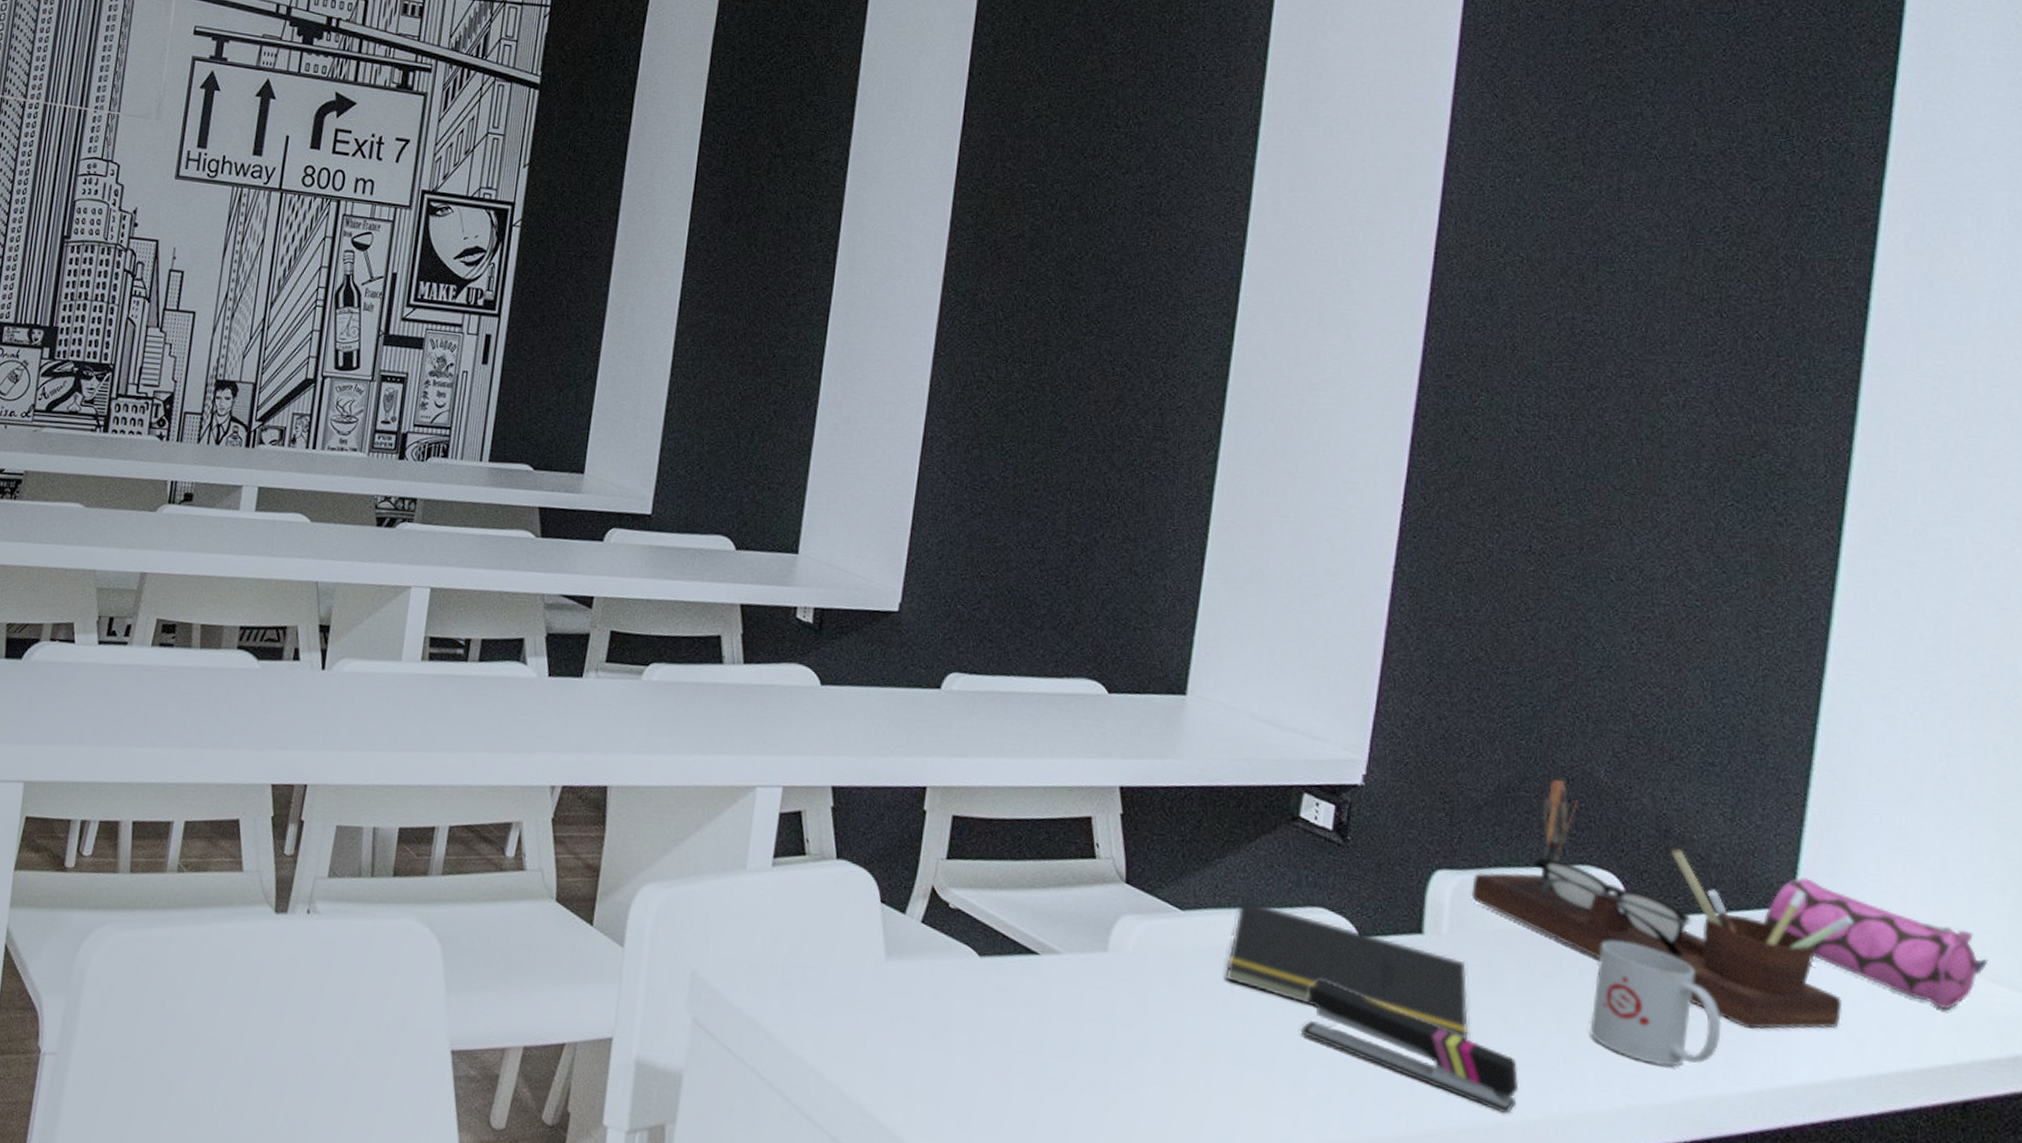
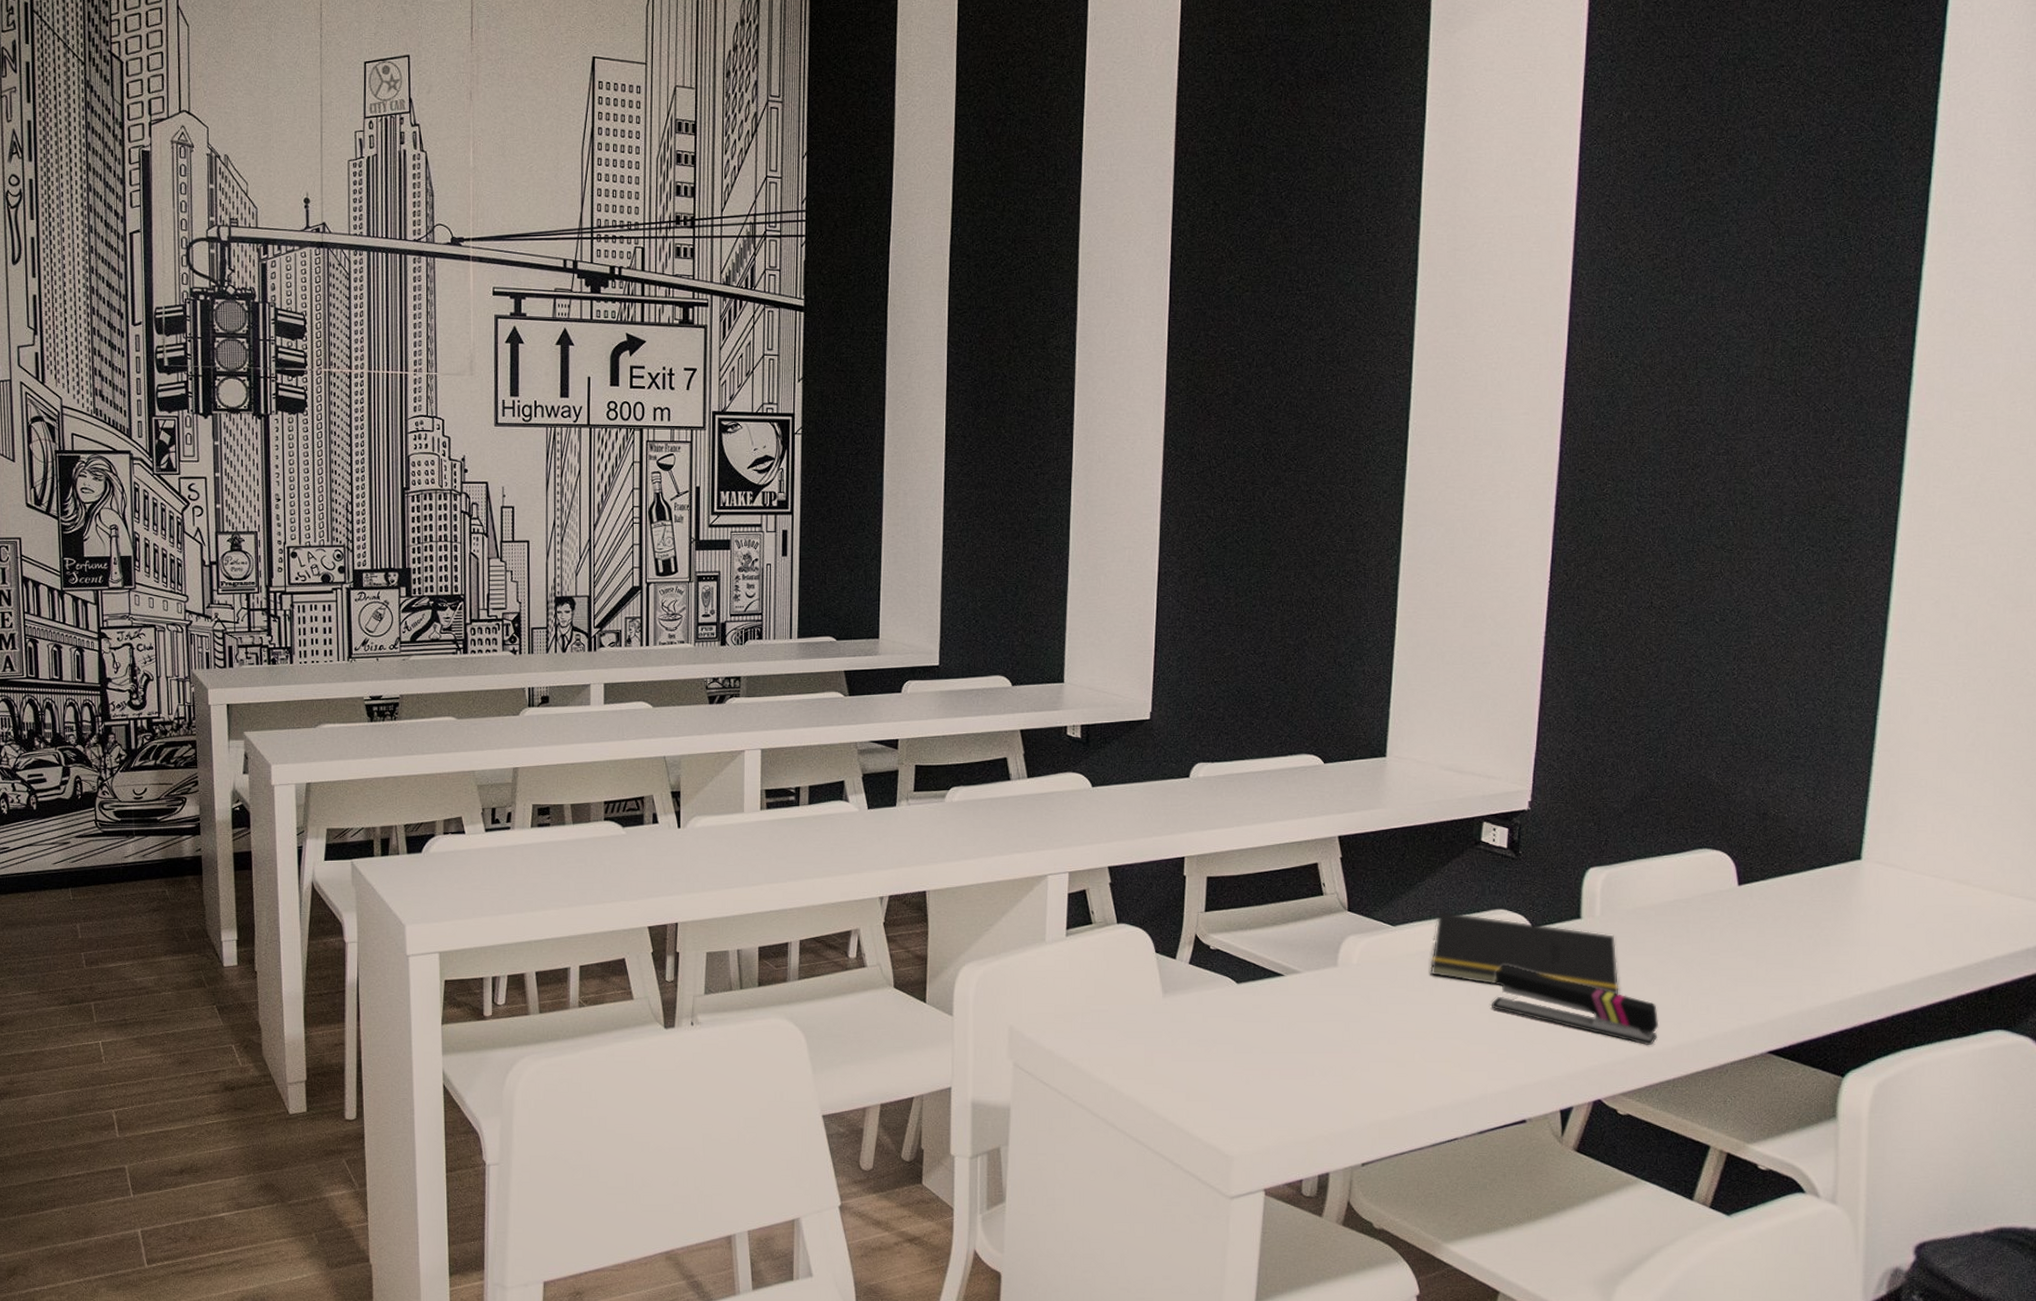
desk organizer: present [1471,780,1854,1030] -> none [1617,785,1907,955]
mug: present [1589,940,1722,1067] -> none [1711,904,1810,992]
pencil case: present [1764,877,1989,1010] -> none [1840,836,2008,921]

